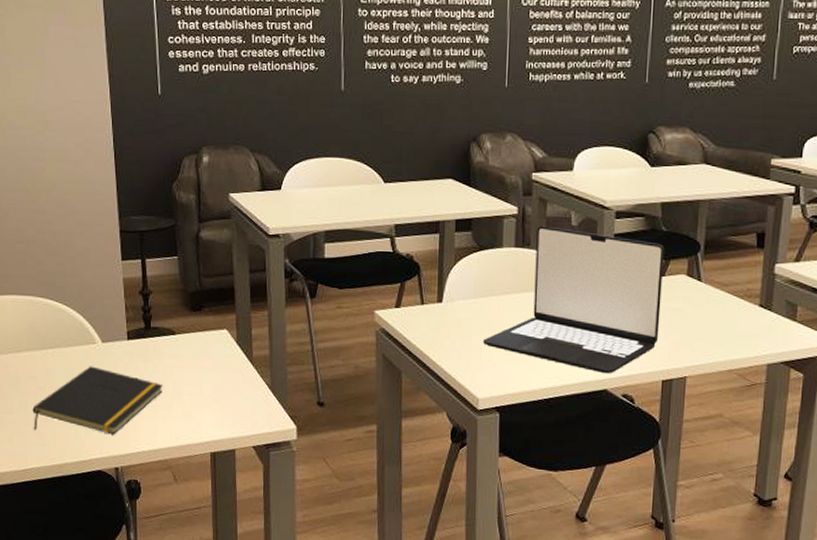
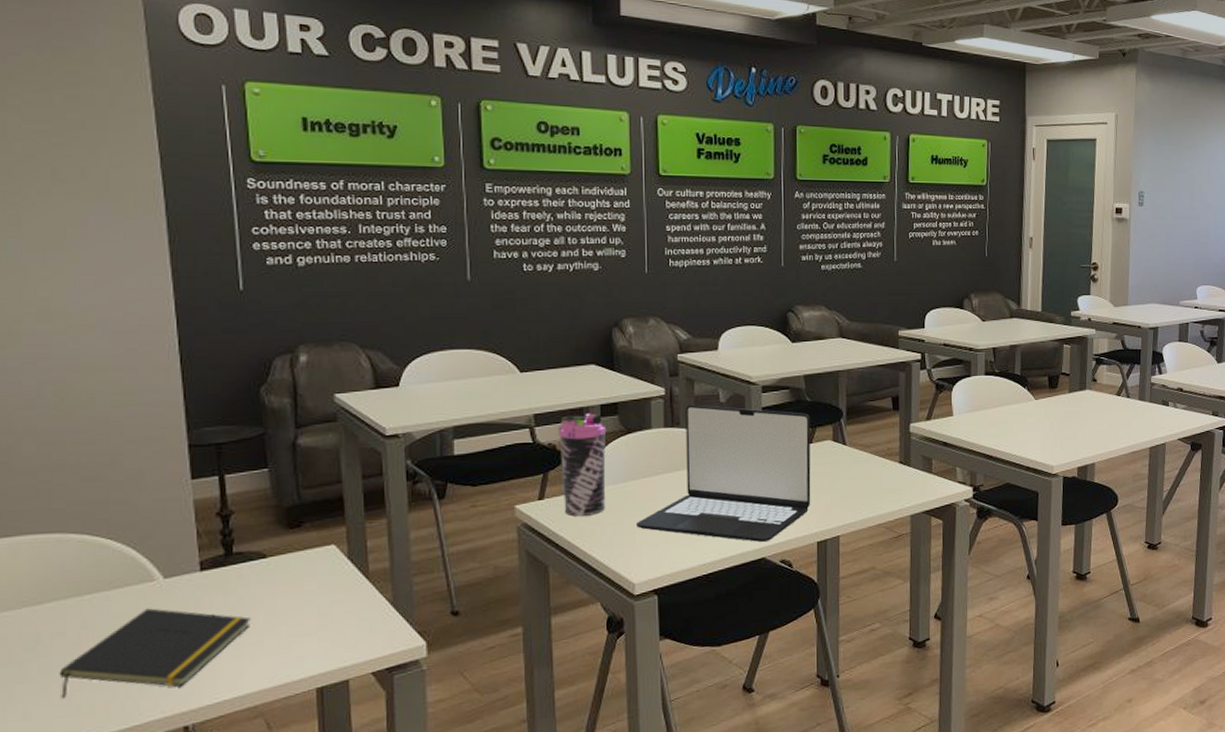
water bottle: none [416,227,460,328] -> present [559,413,607,517]

